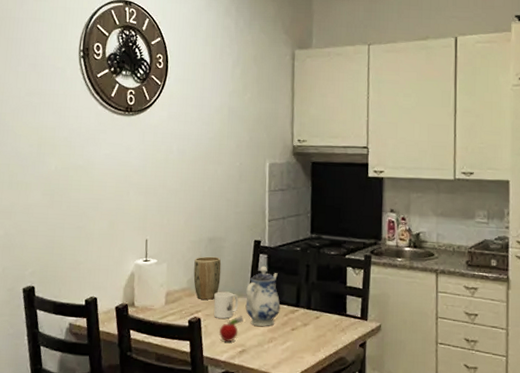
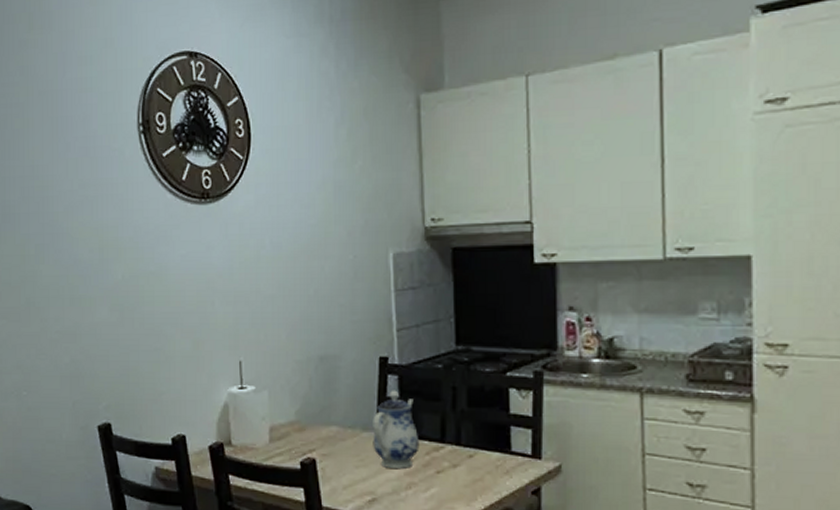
plant pot: present [193,256,222,300] -> none [303,380,338,435]
mug: present [213,291,239,319] -> none [331,424,364,459]
fruit: present [219,316,244,342] -> none [341,455,371,489]

